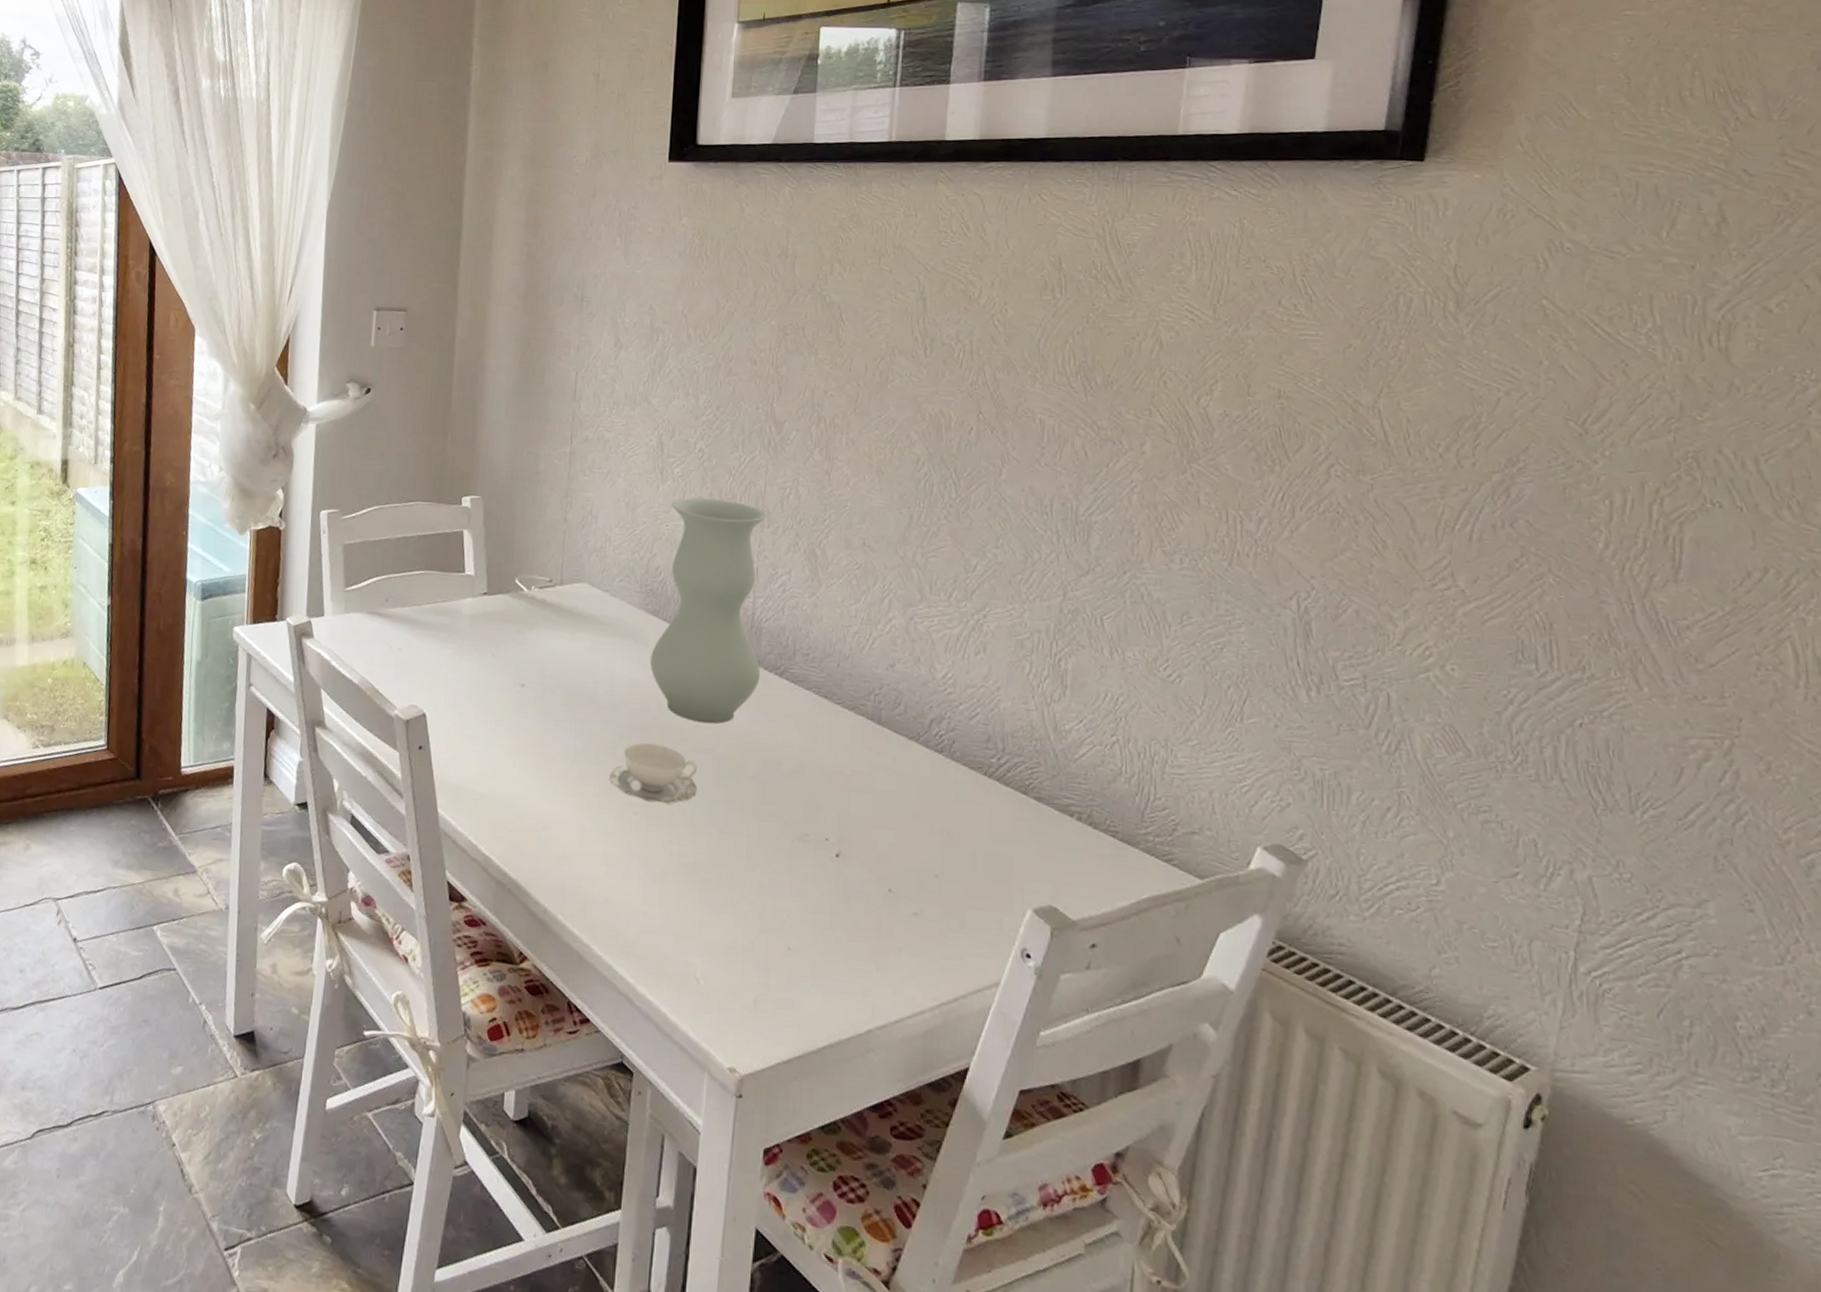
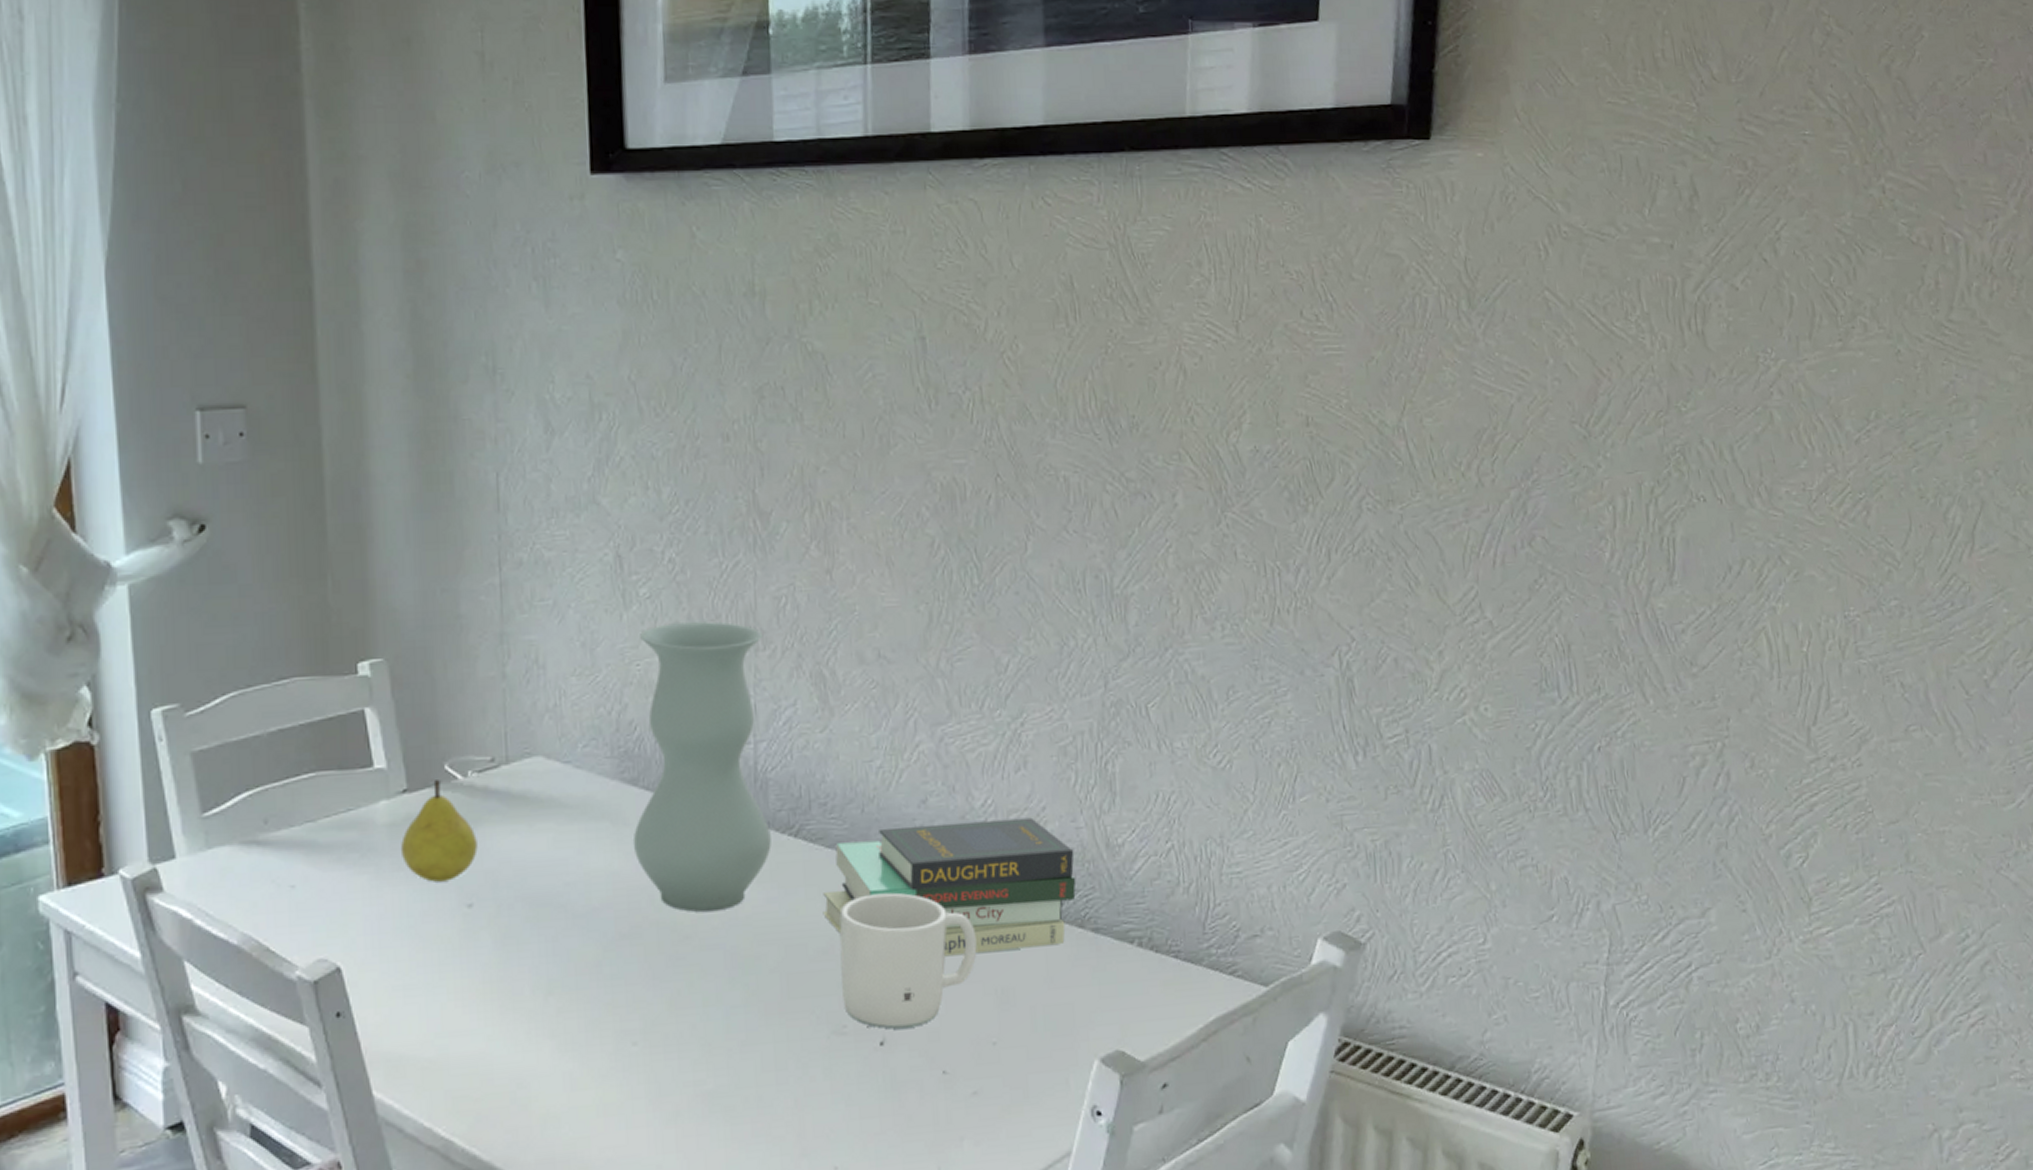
fruit: none [477,589,533,665] -> present [400,780,478,882]
teacup: present [610,743,698,804] -> none [597,949,709,1026]
books: none [797,681,1024,805] -> present [823,817,1076,957]
mug: none [808,732,928,848] -> present [839,892,977,1030]

